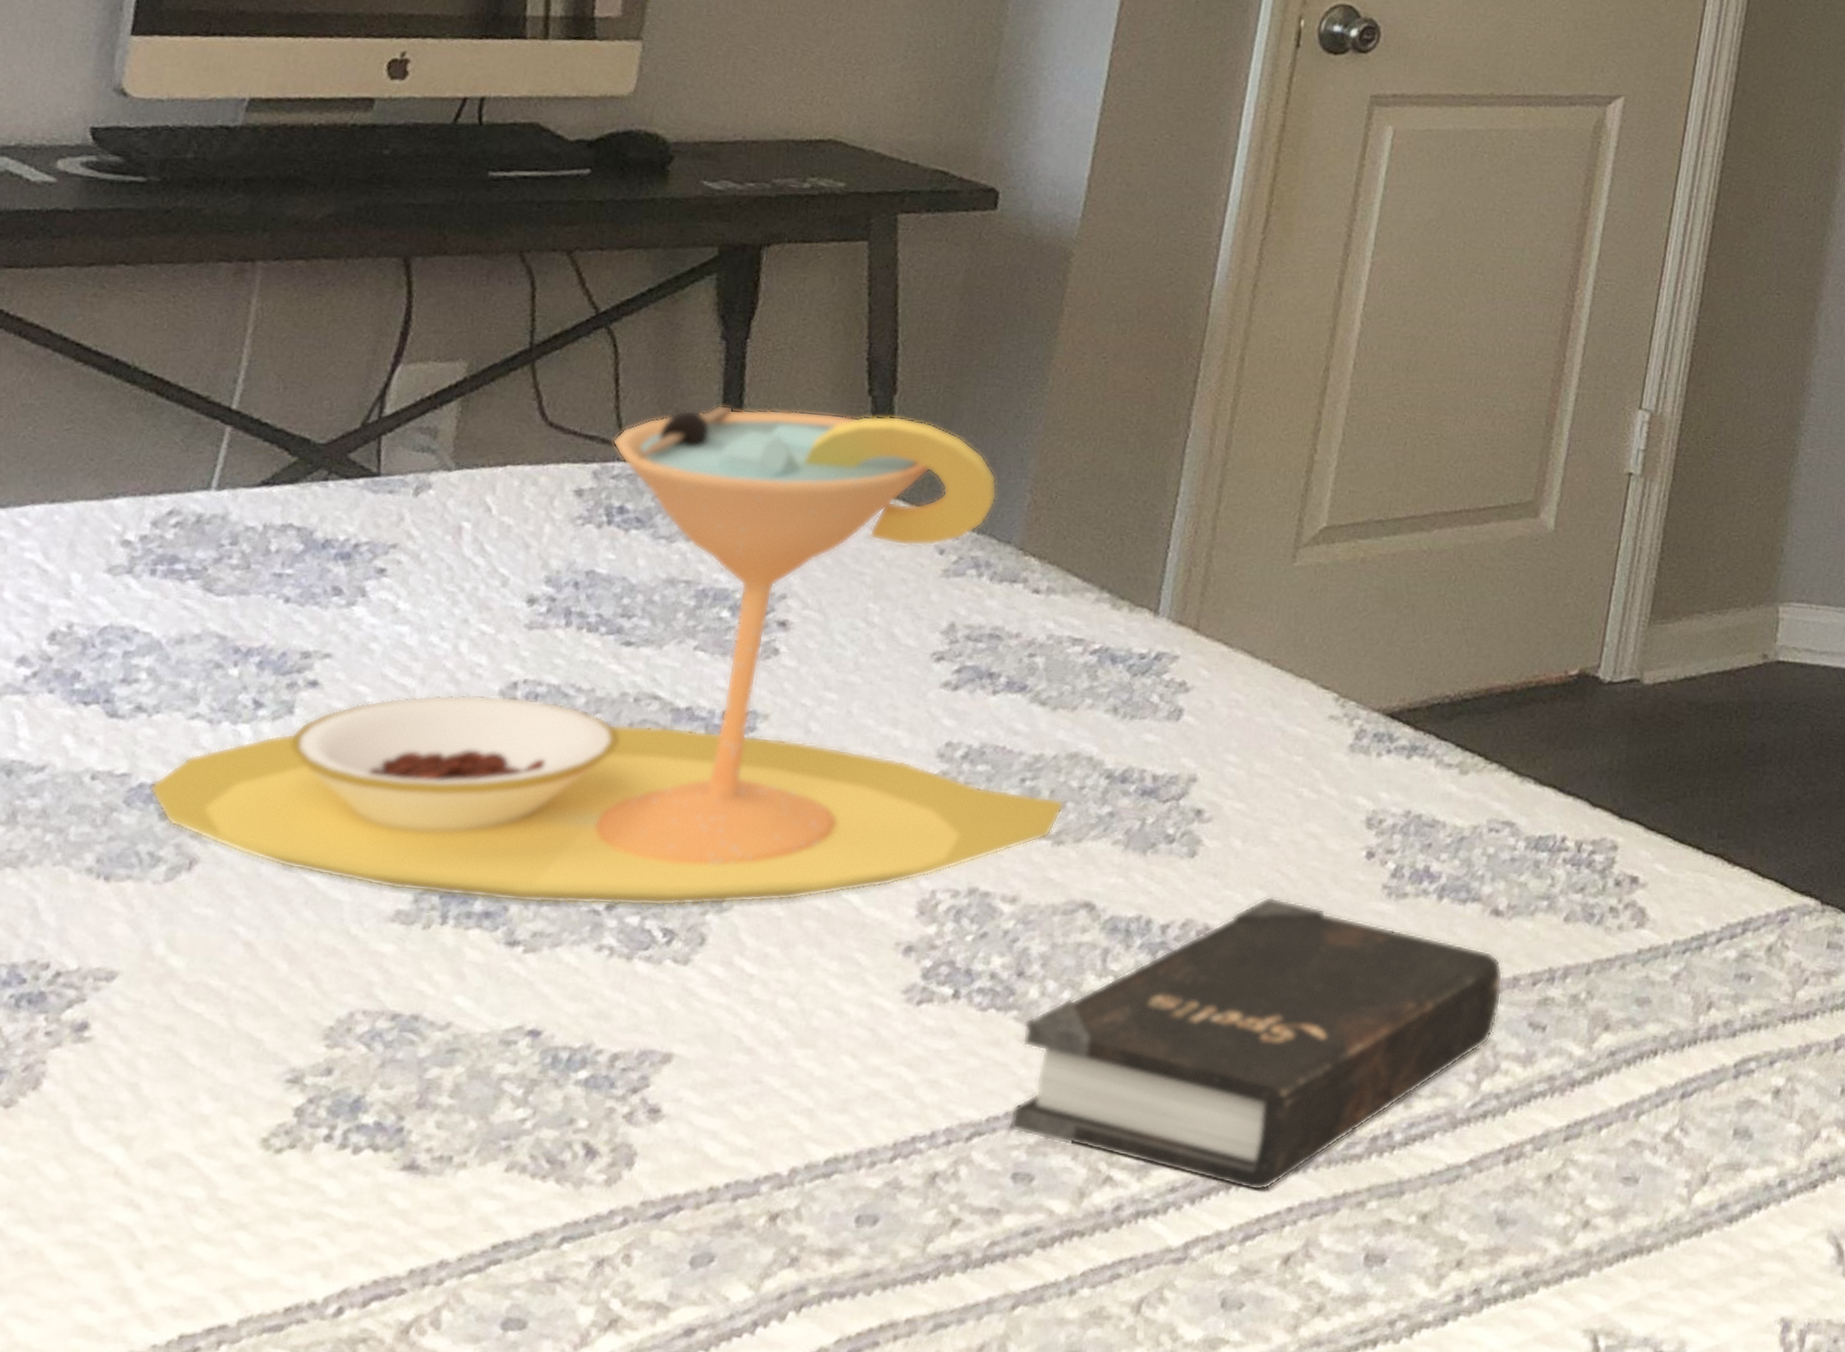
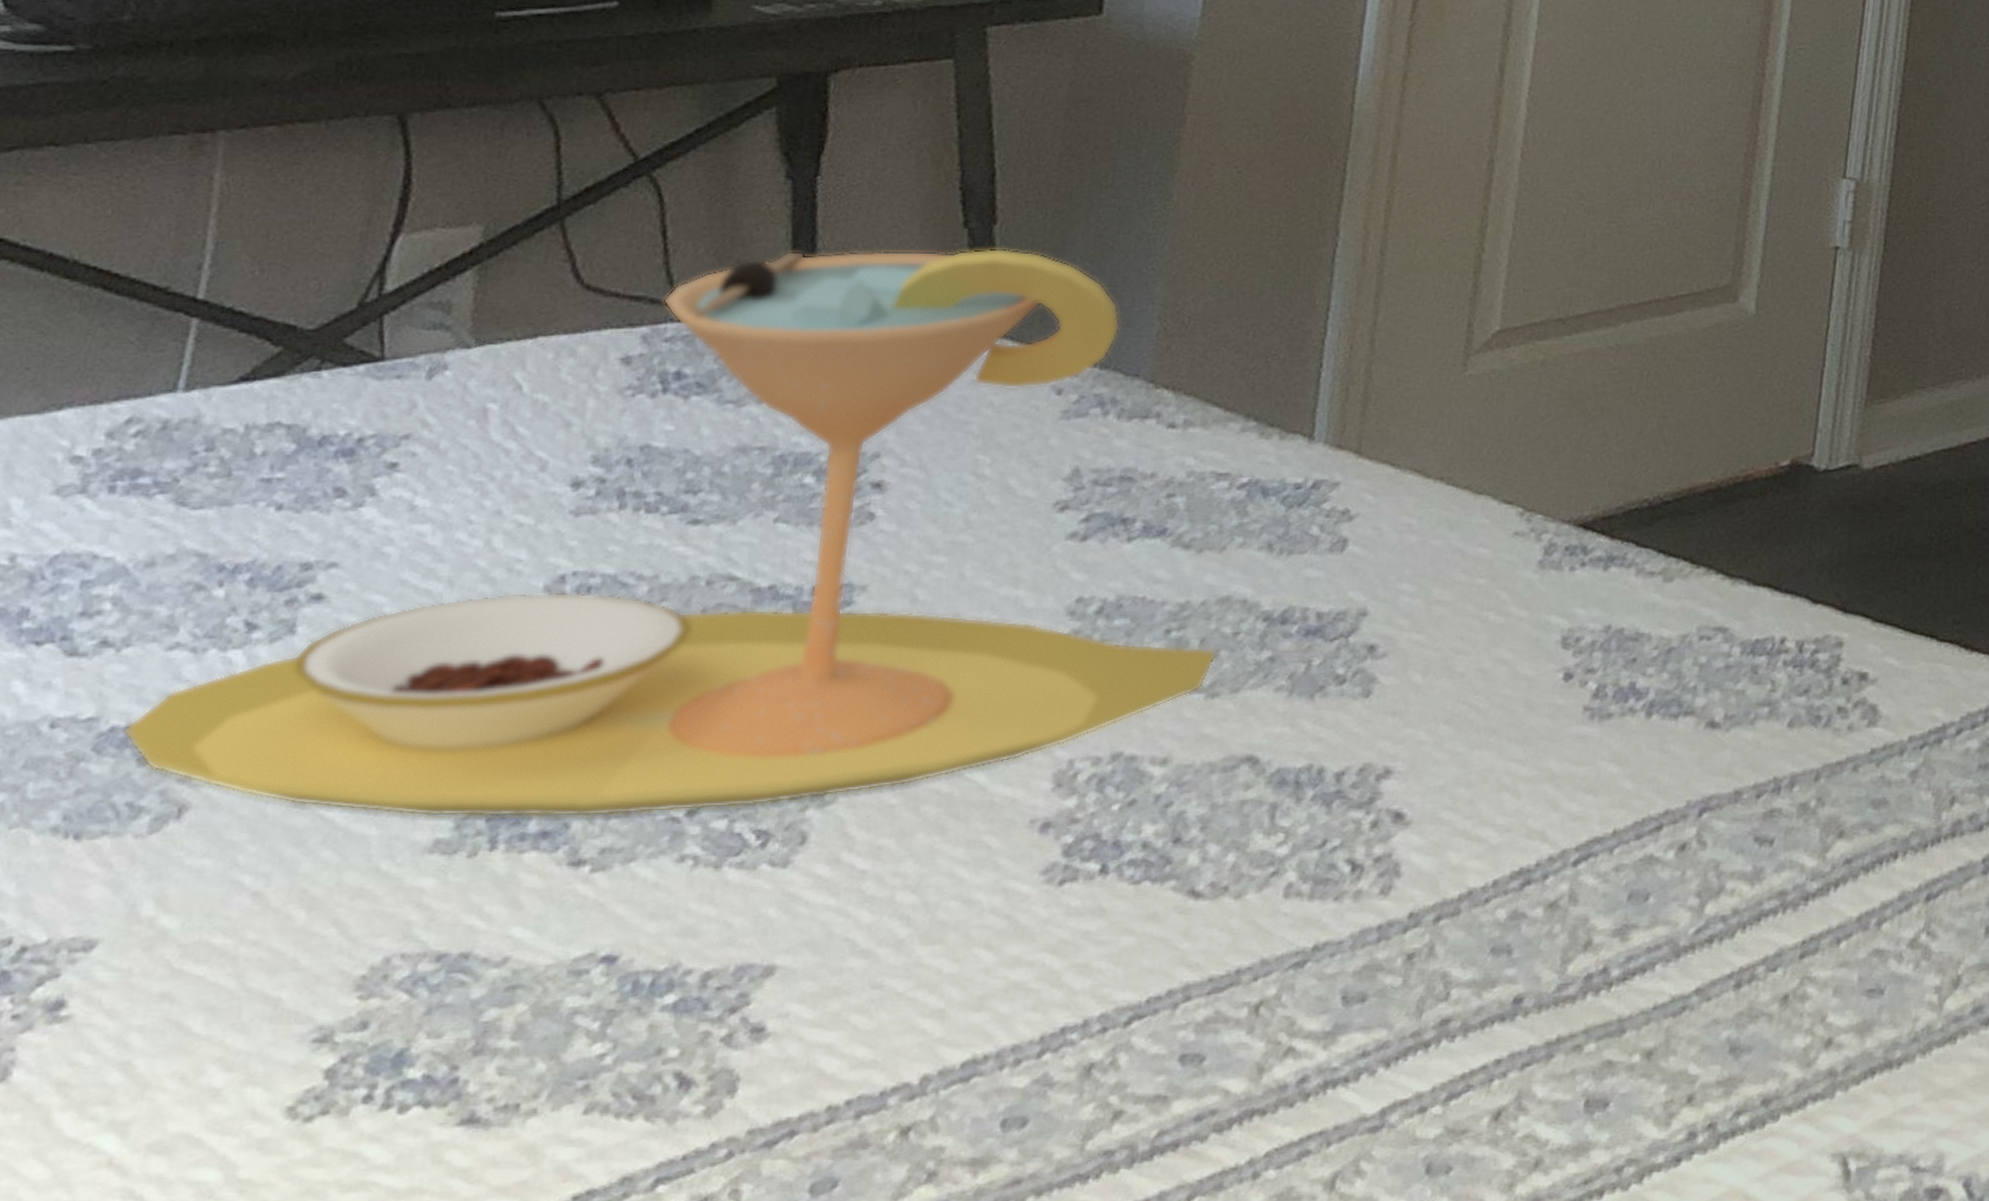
hardback book: present [1009,896,1503,1191] -> none [1173,730,1723,1046]

